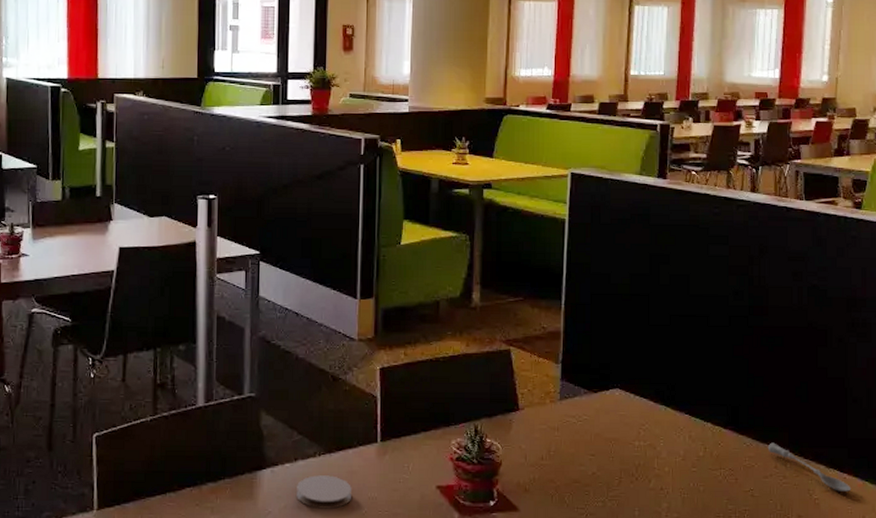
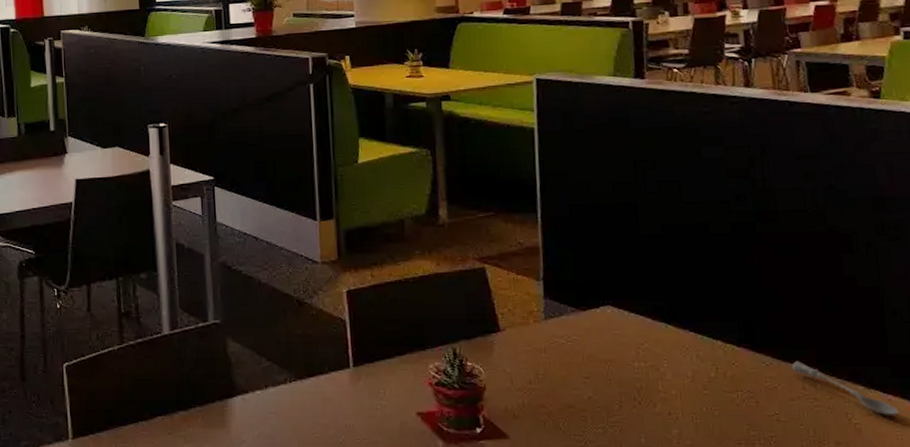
coaster: present [297,475,351,509] -> none [269,402,327,437]

